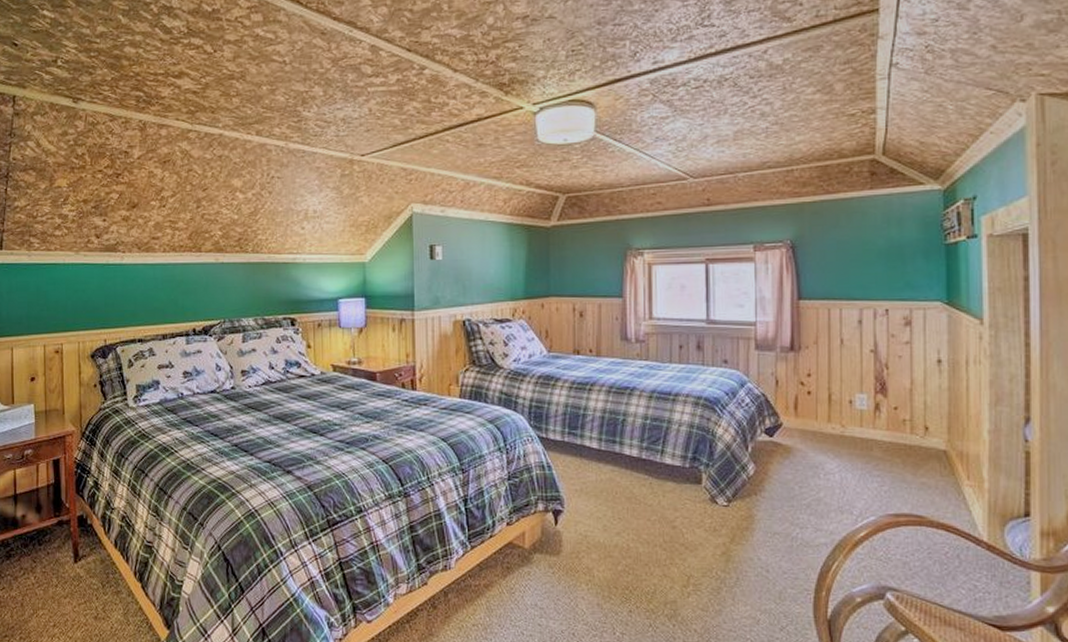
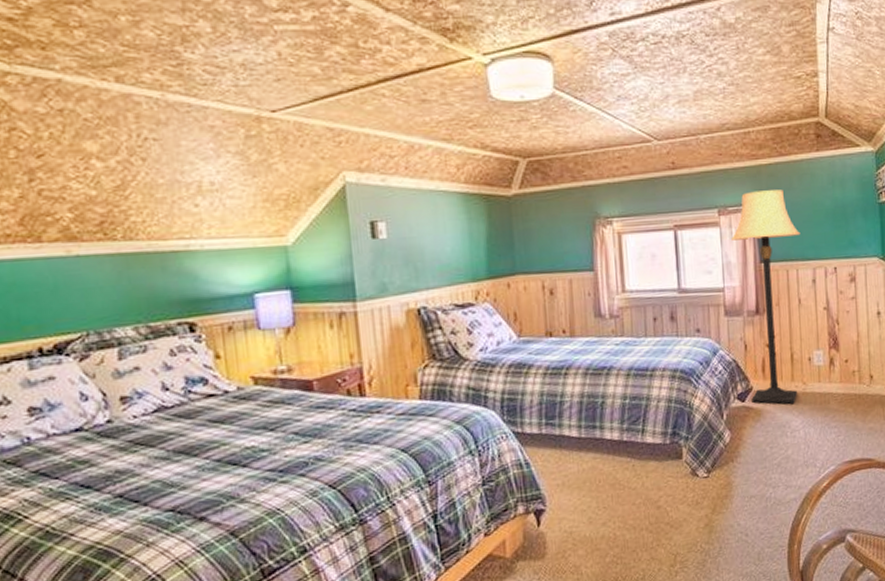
lamp: none [767,227,847,445] -> present [731,189,801,404]

